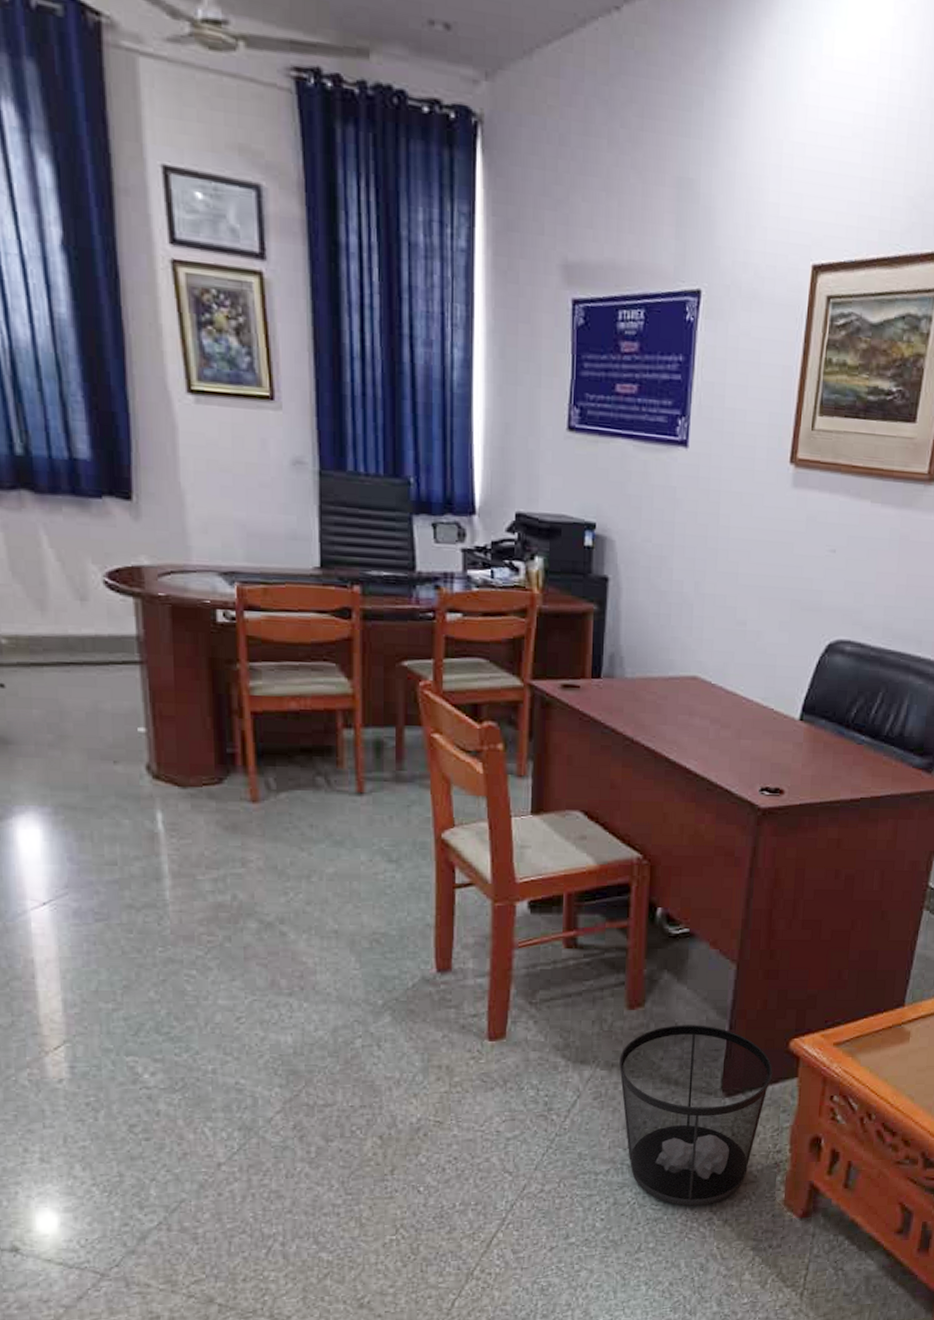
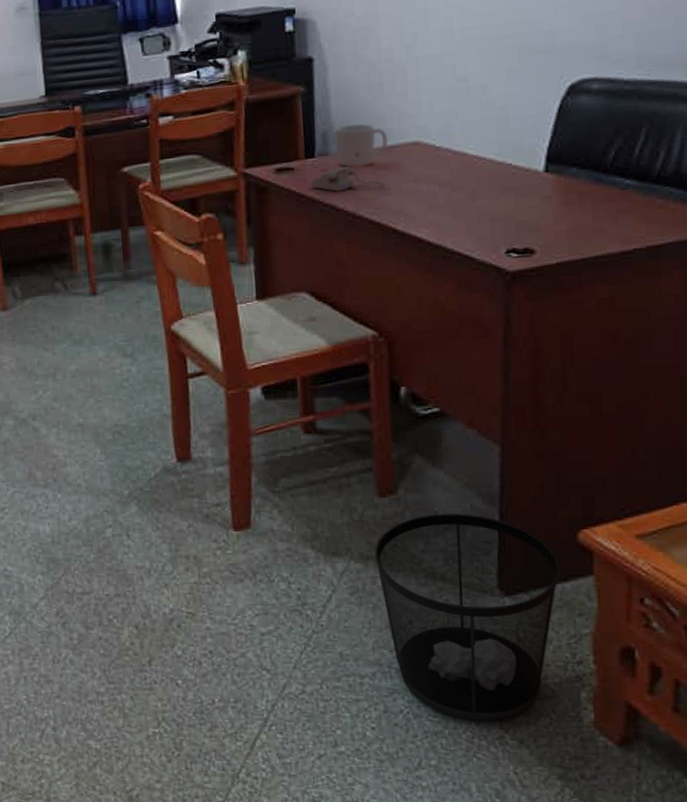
telephone: none [595,691,663,718] -> present [311,166,385,192]
mug: none [620,650,670,694] -> present [334,123,389,168]

